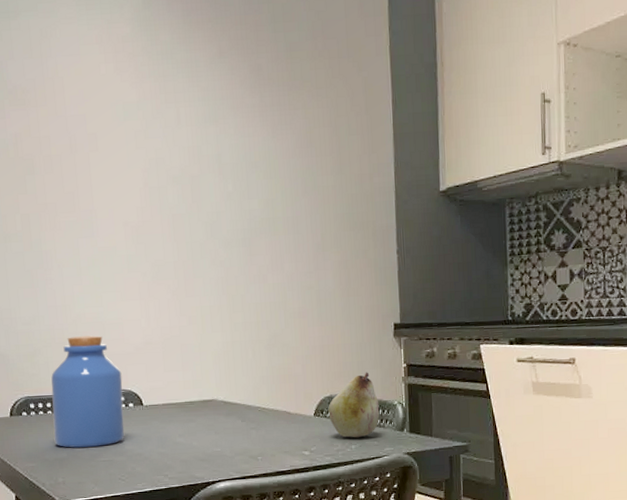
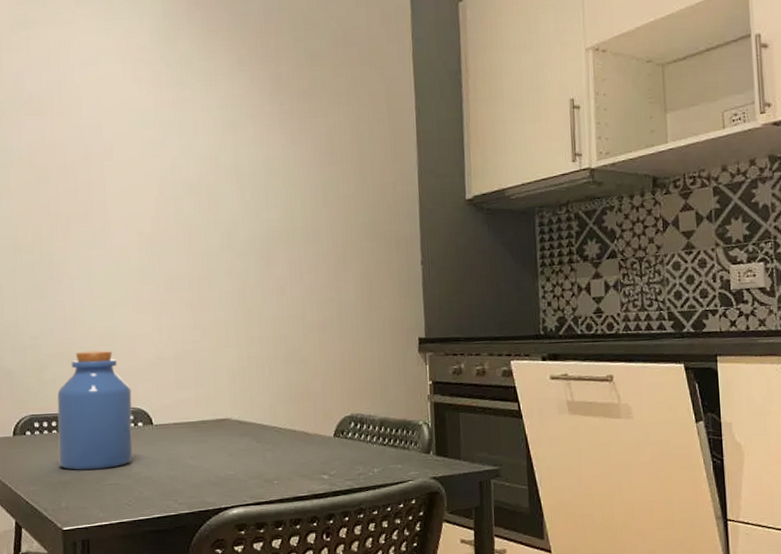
fruit: present [328,372,380,438] -> none [349,389,404,461]

